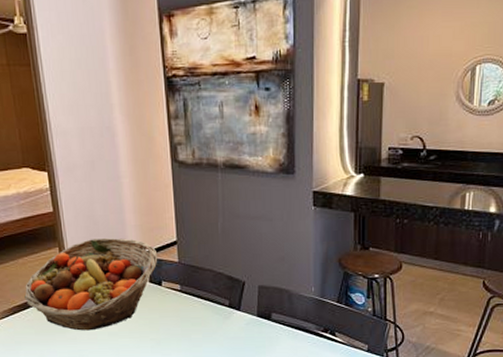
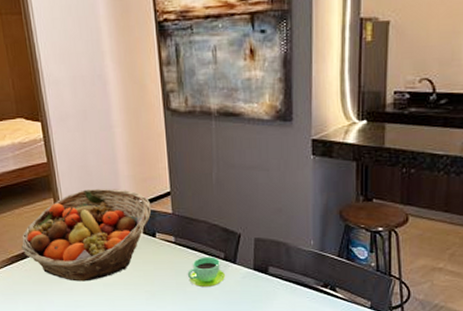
cup: none [192,304,231,335] -> present [187,257,226,288]

